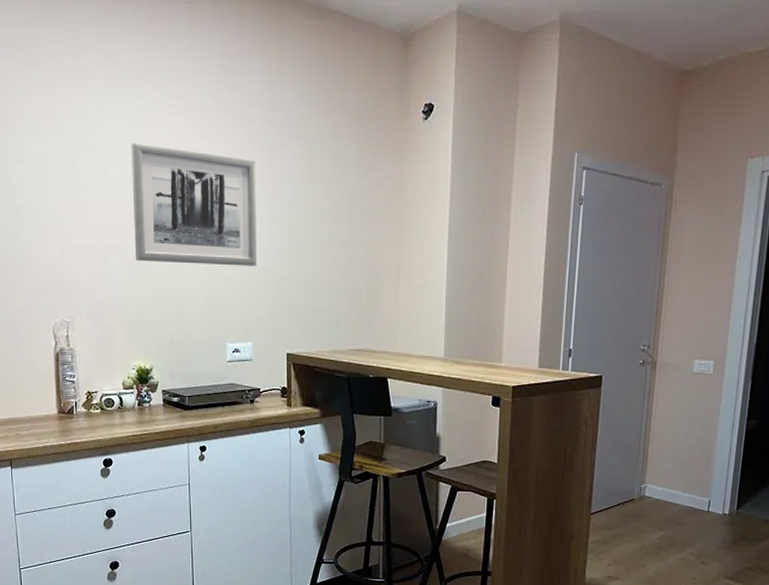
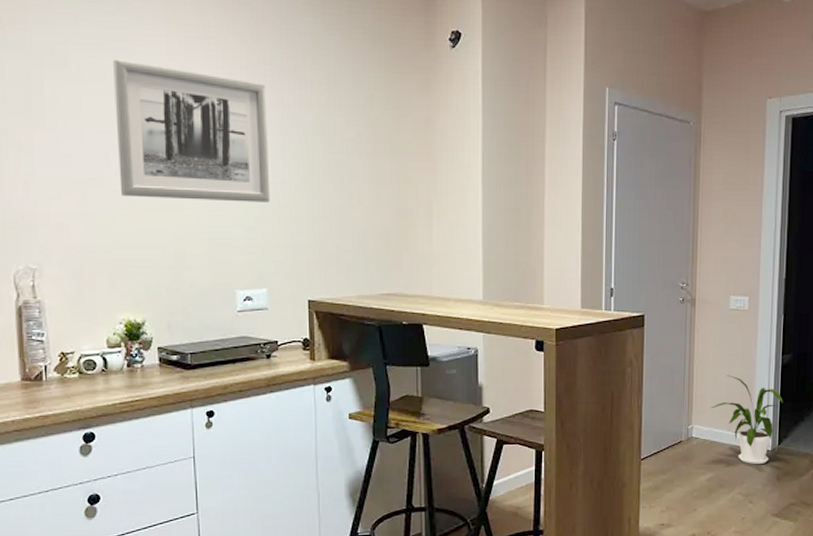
house plant: none [666,438,745,527] -> present [710,375,783,464]

